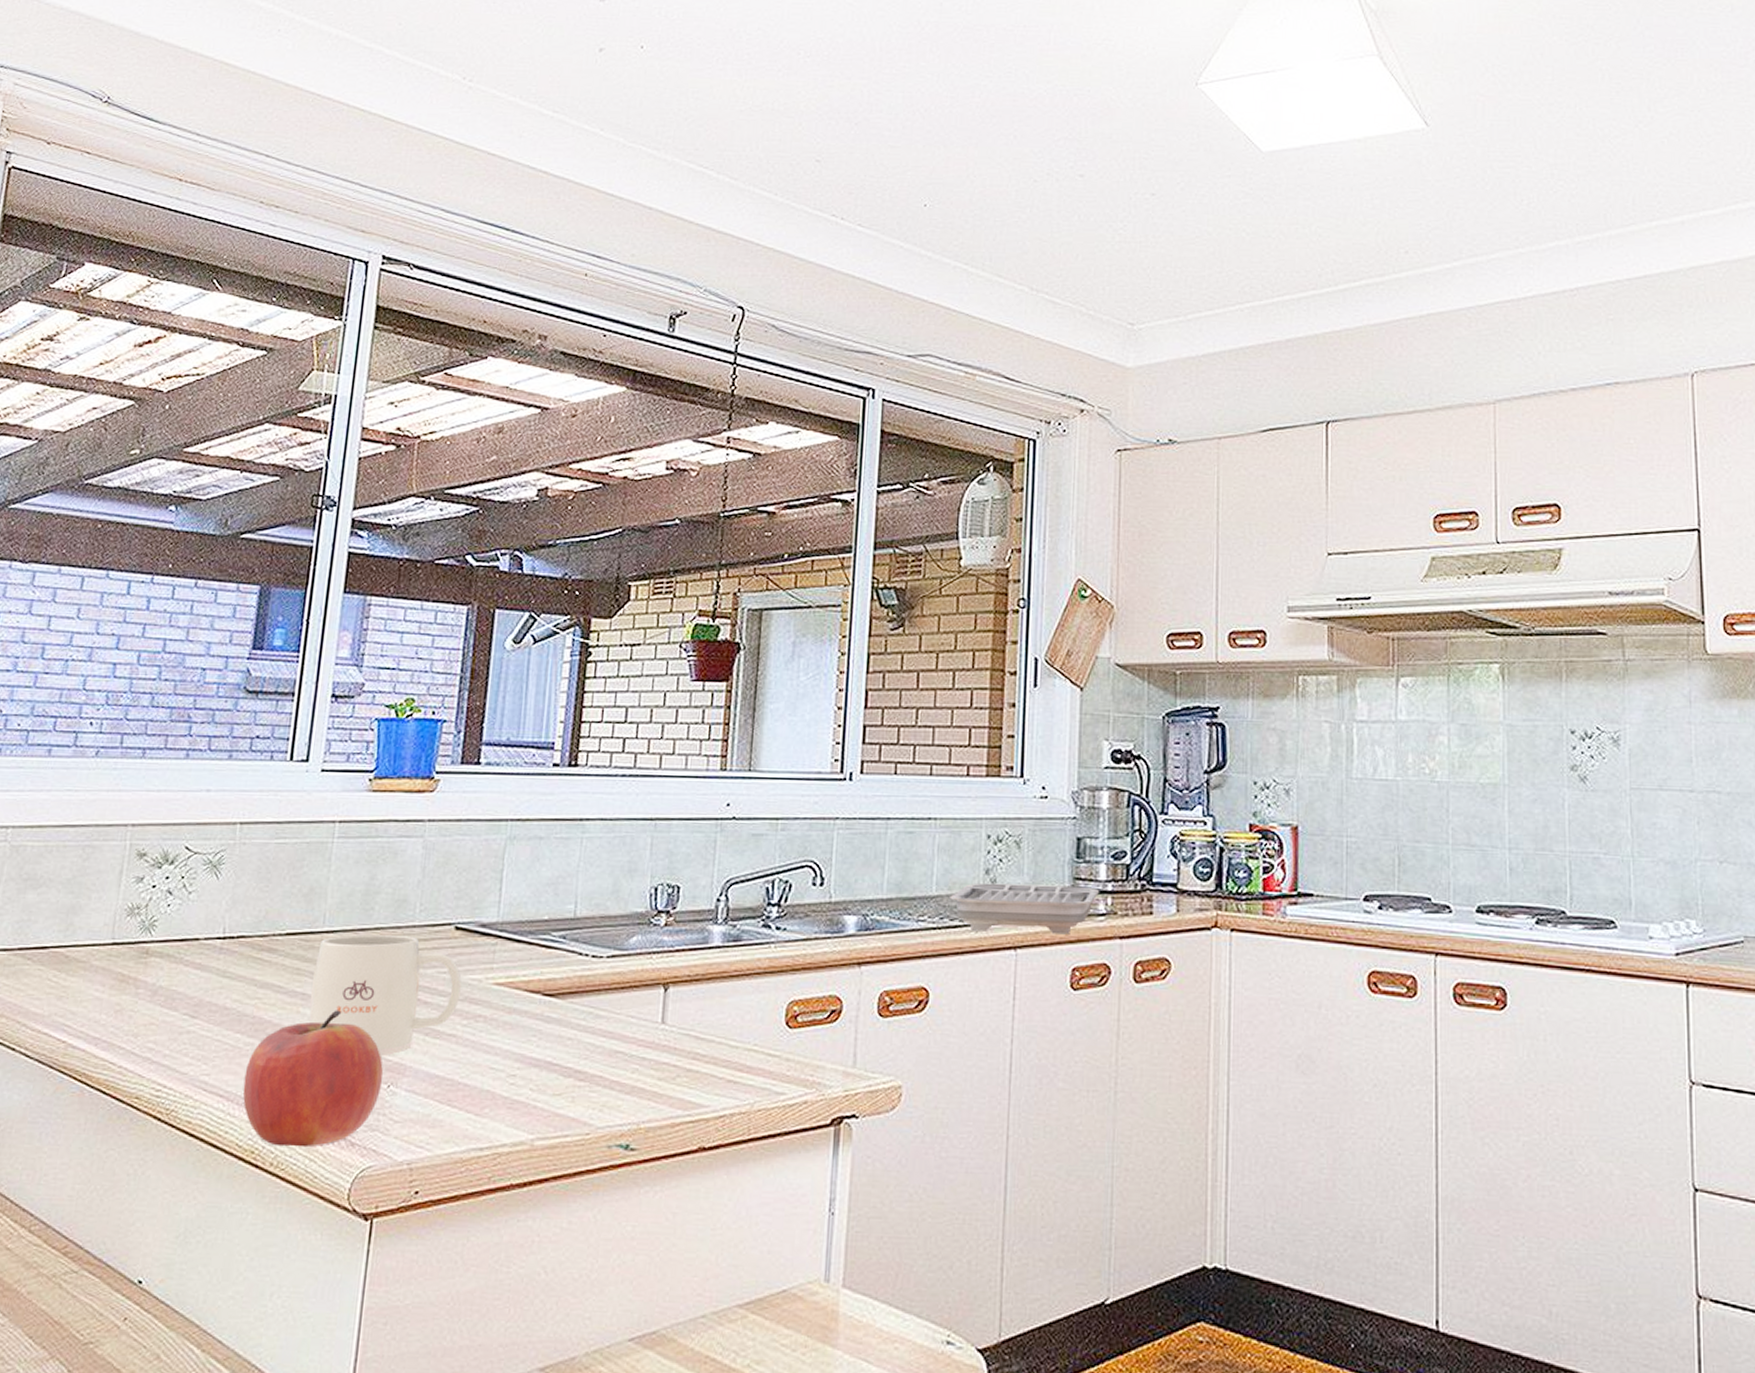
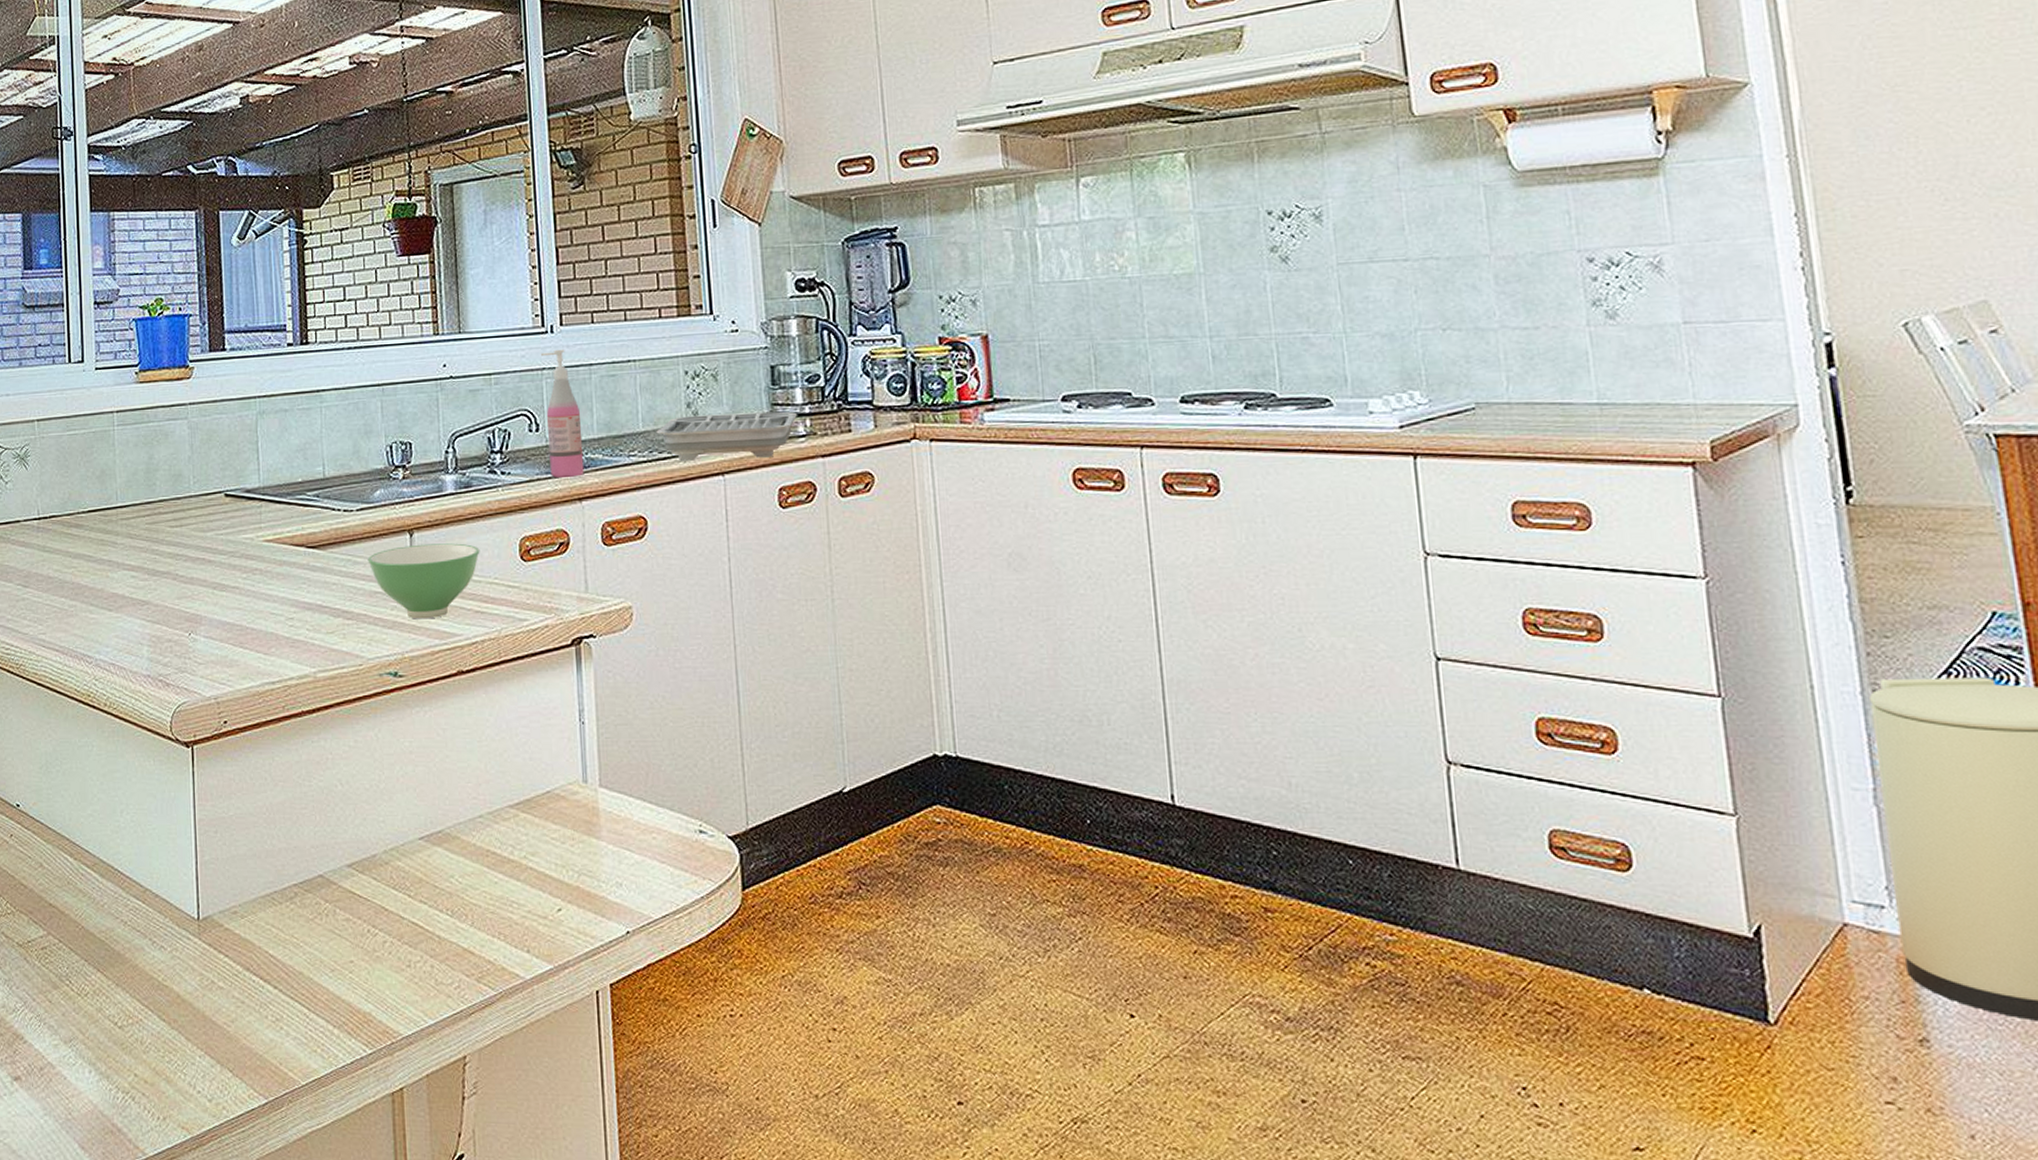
fruit: present [242,1010,383,1148] -> none [73,572,184,690]
mug: present [309,934,462,1057] -> none [114,504,238,610]
bowl: none [612,1000,742,1086] -> present [367,543,480,619]
soap dispenser: none [830,798,871,939] -> present [541,349,584,478]

